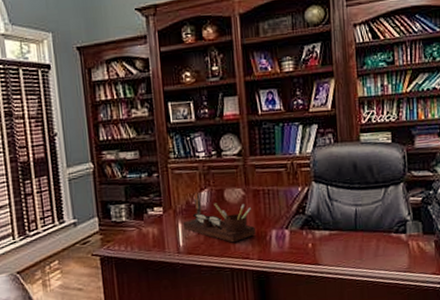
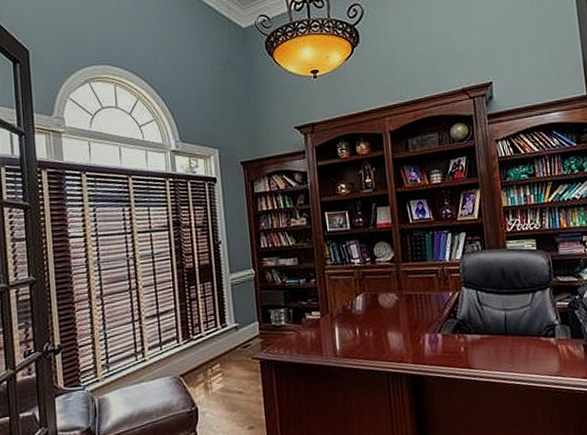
desk organizer: present [182,193,256,243] -> none [339,298,409,347]

